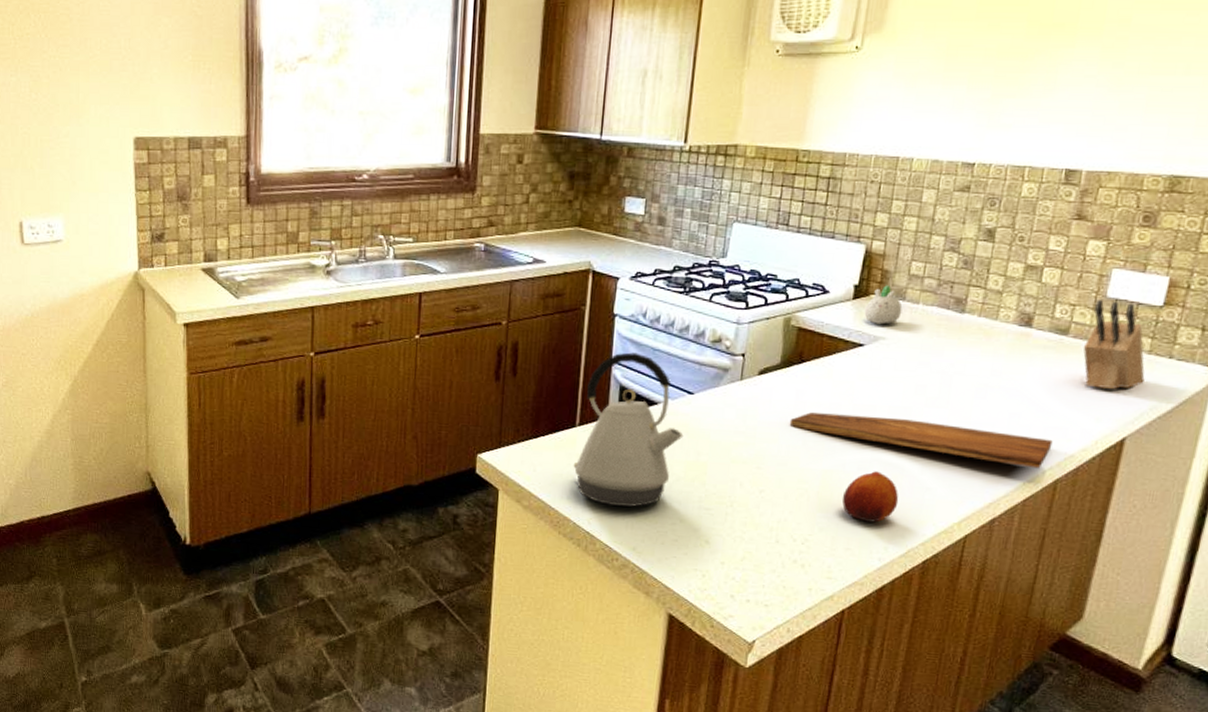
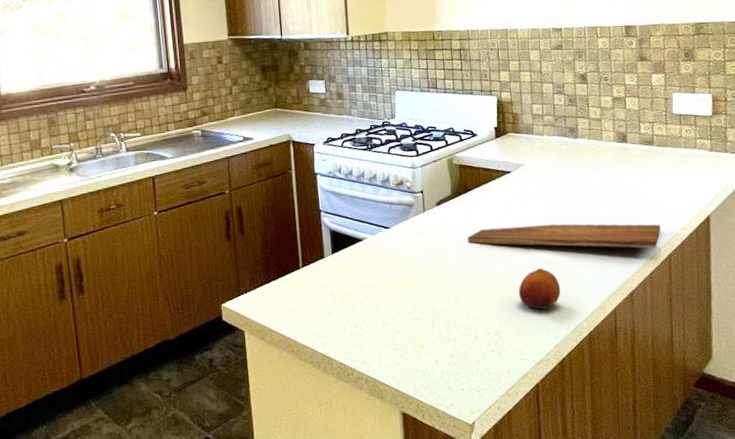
kettle: present [573,352,684,507] -> none [303,201,388,329]
succulent planter: present [864,285,902,325] -> none [505,124,533,155]
knife block: present [1083,300,1145,390] -> none [665,116,713,181]

